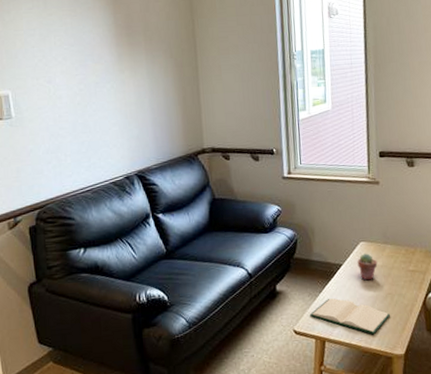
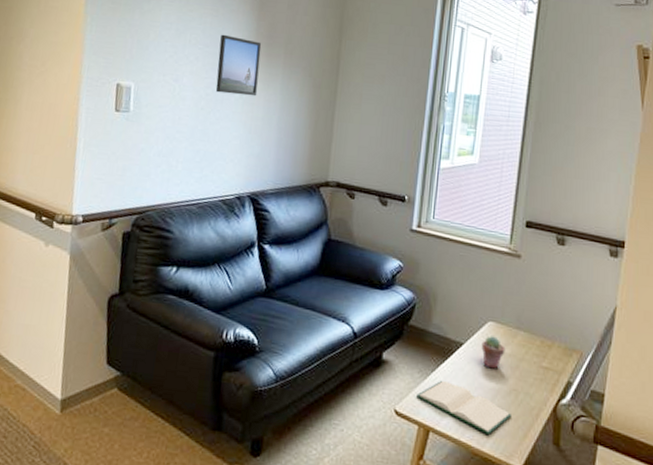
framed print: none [83,31,127,87] -> present [215,34,262,97]

